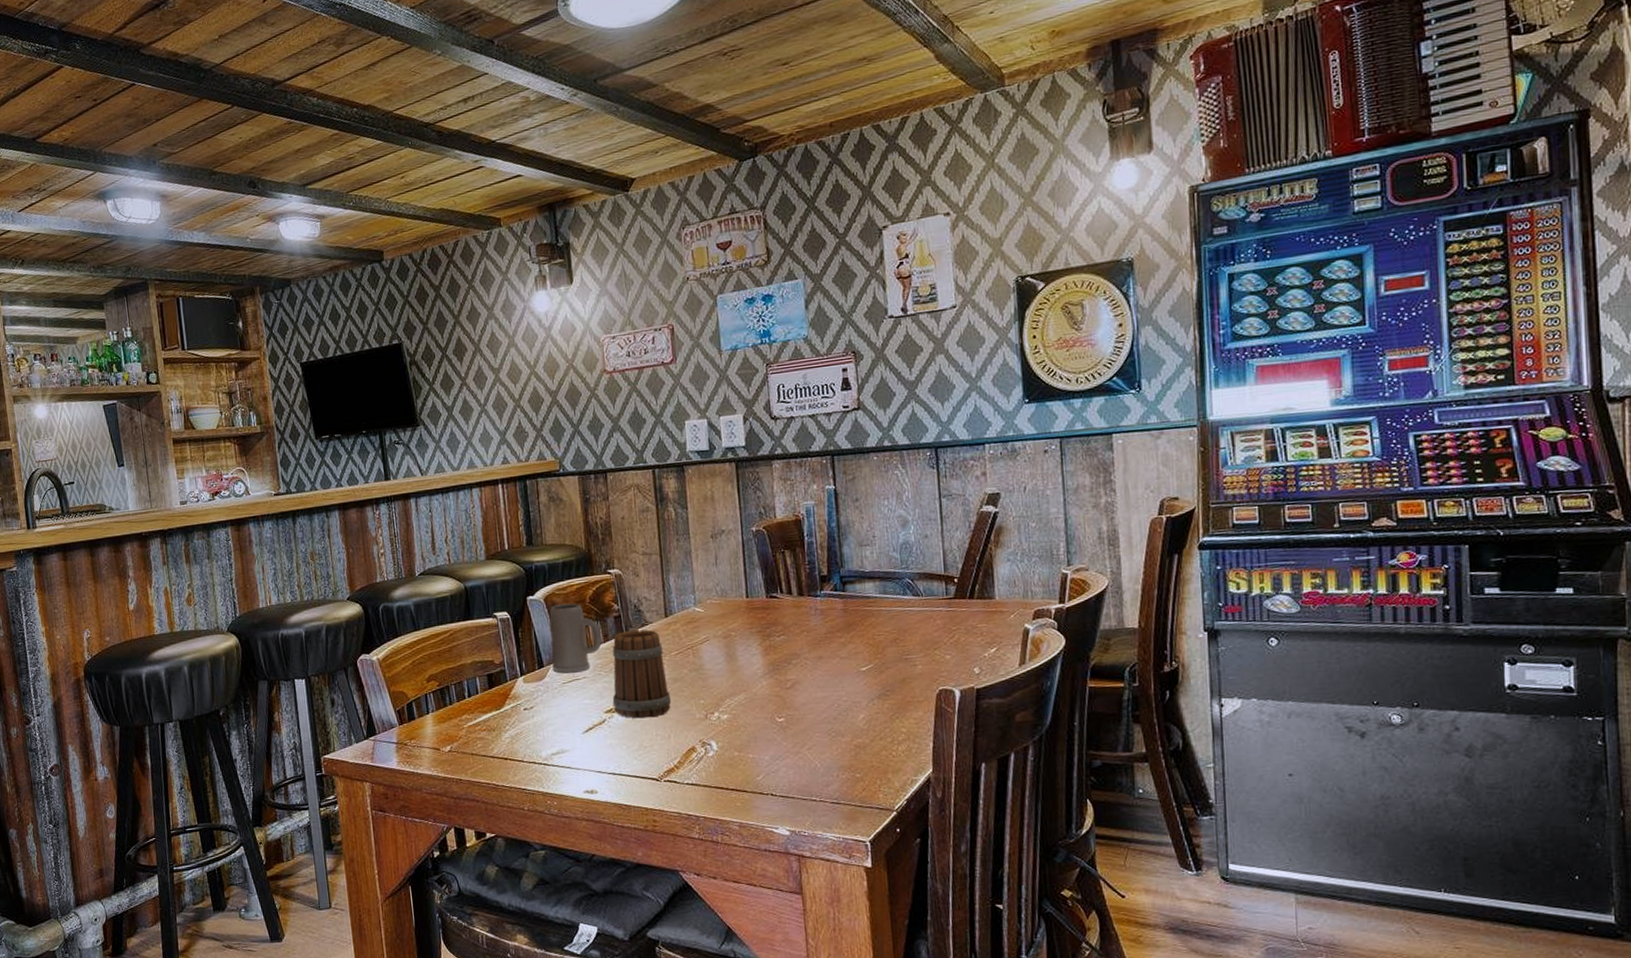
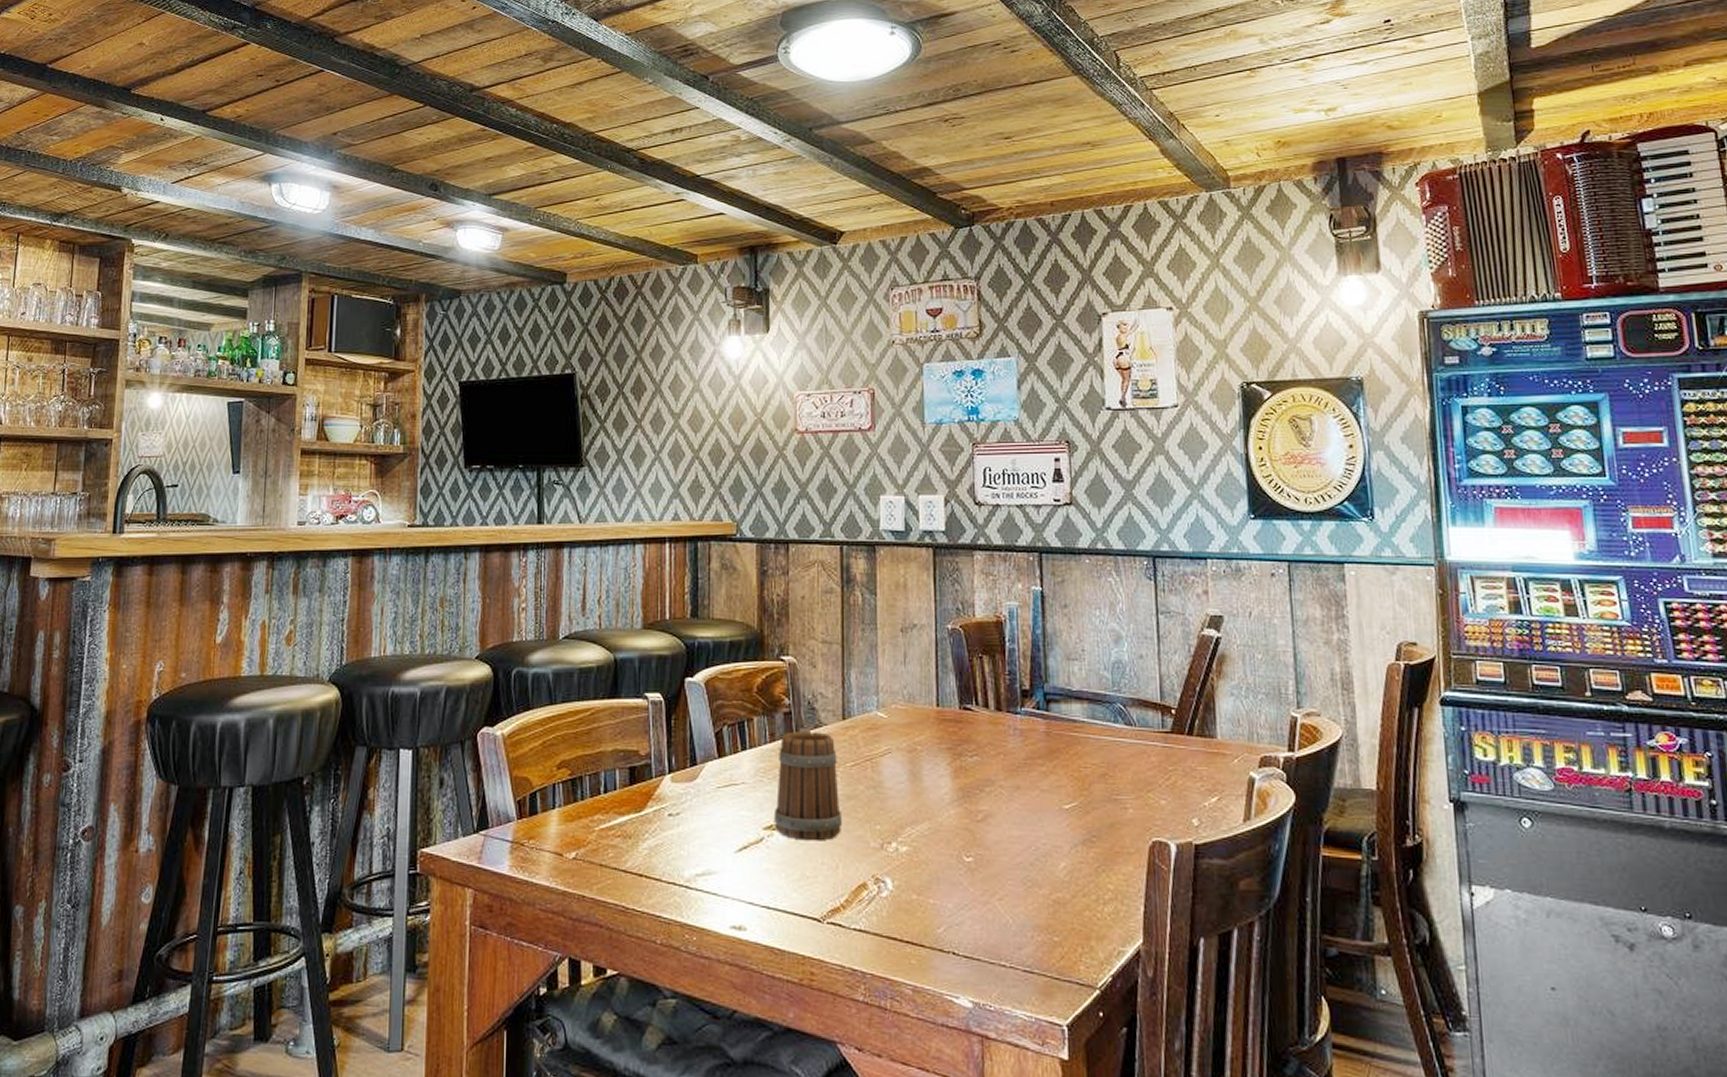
beer mug: present [549,603,603,674] -> none [706,691,768,777]

